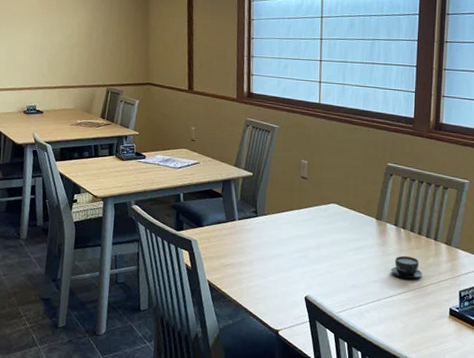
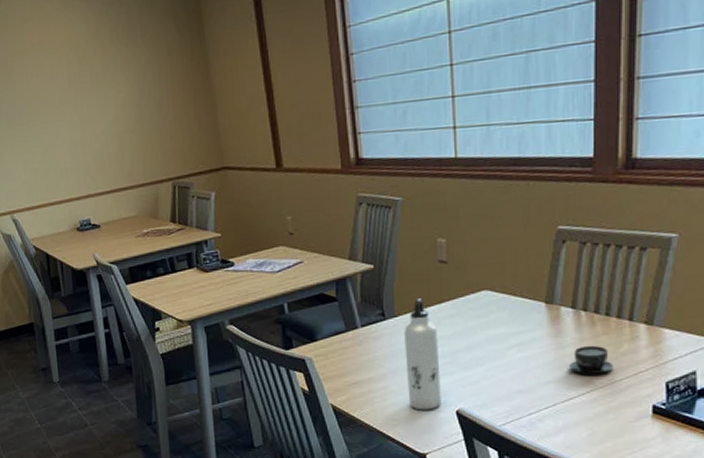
water bottle: none [269,203,296,294] -> present [404,298,441,411]

